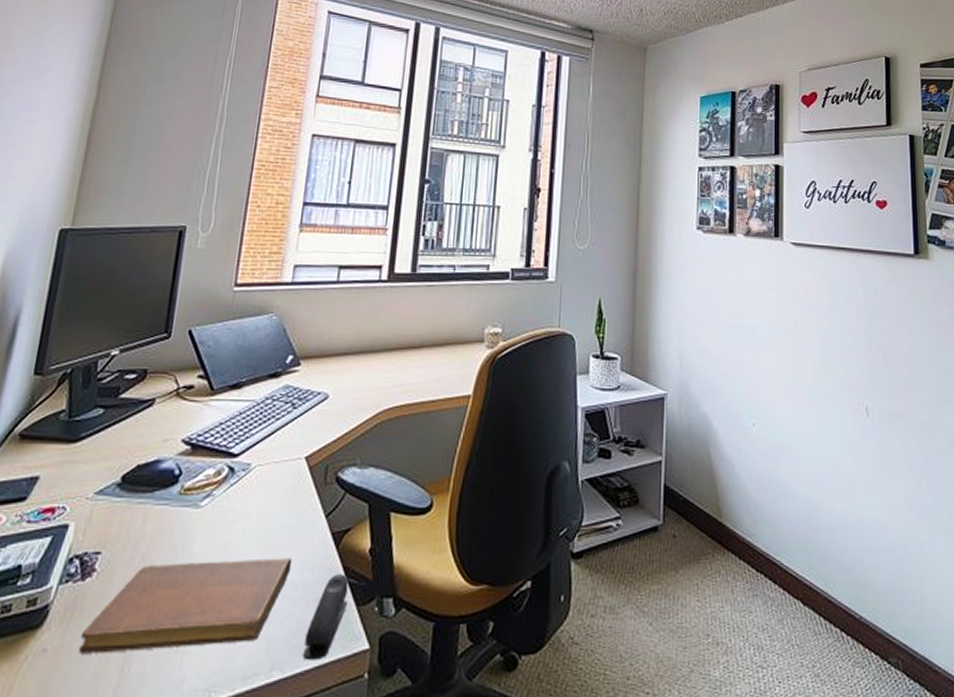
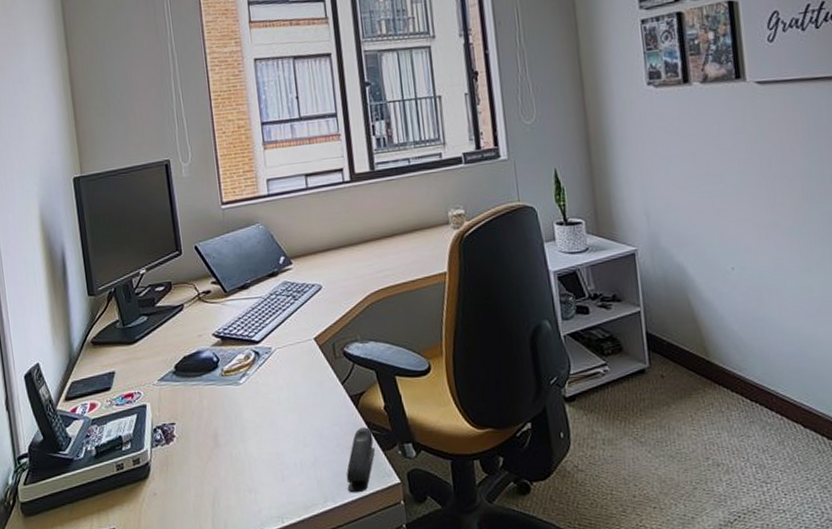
notebook: present [78,558,293,654] -> none [177,418,324,495]

